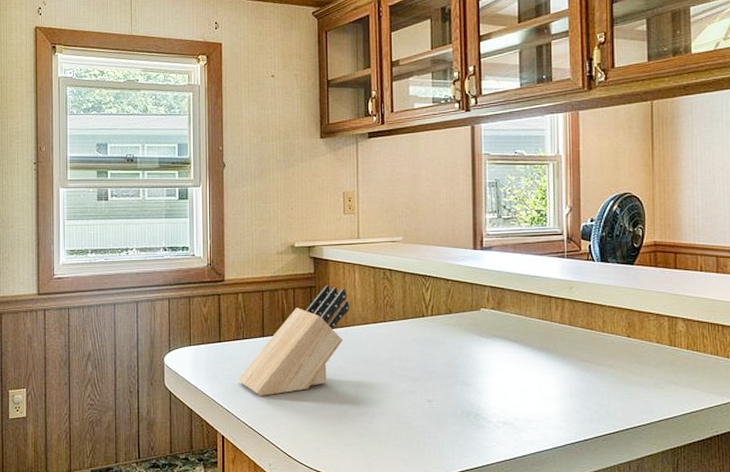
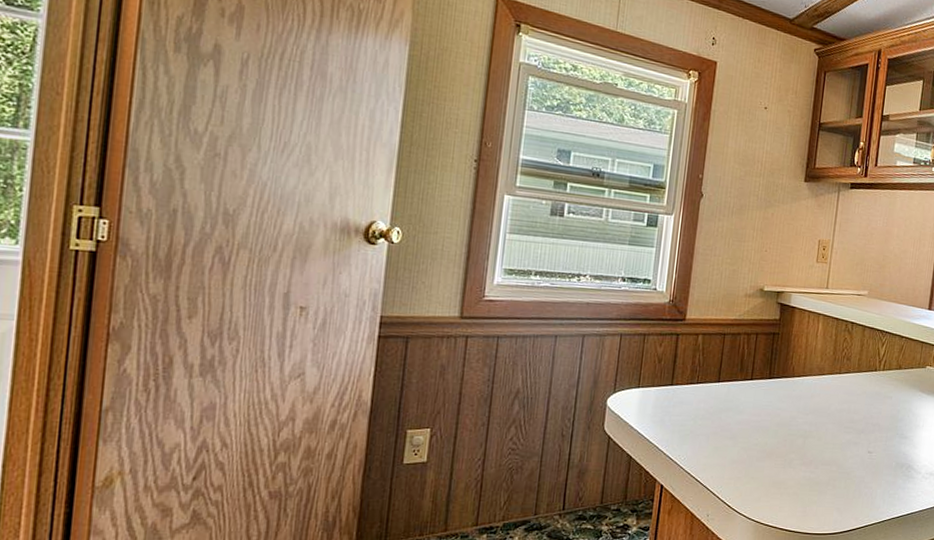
knife block: present [237,285,350,396] -> none [685,333,810,444]

